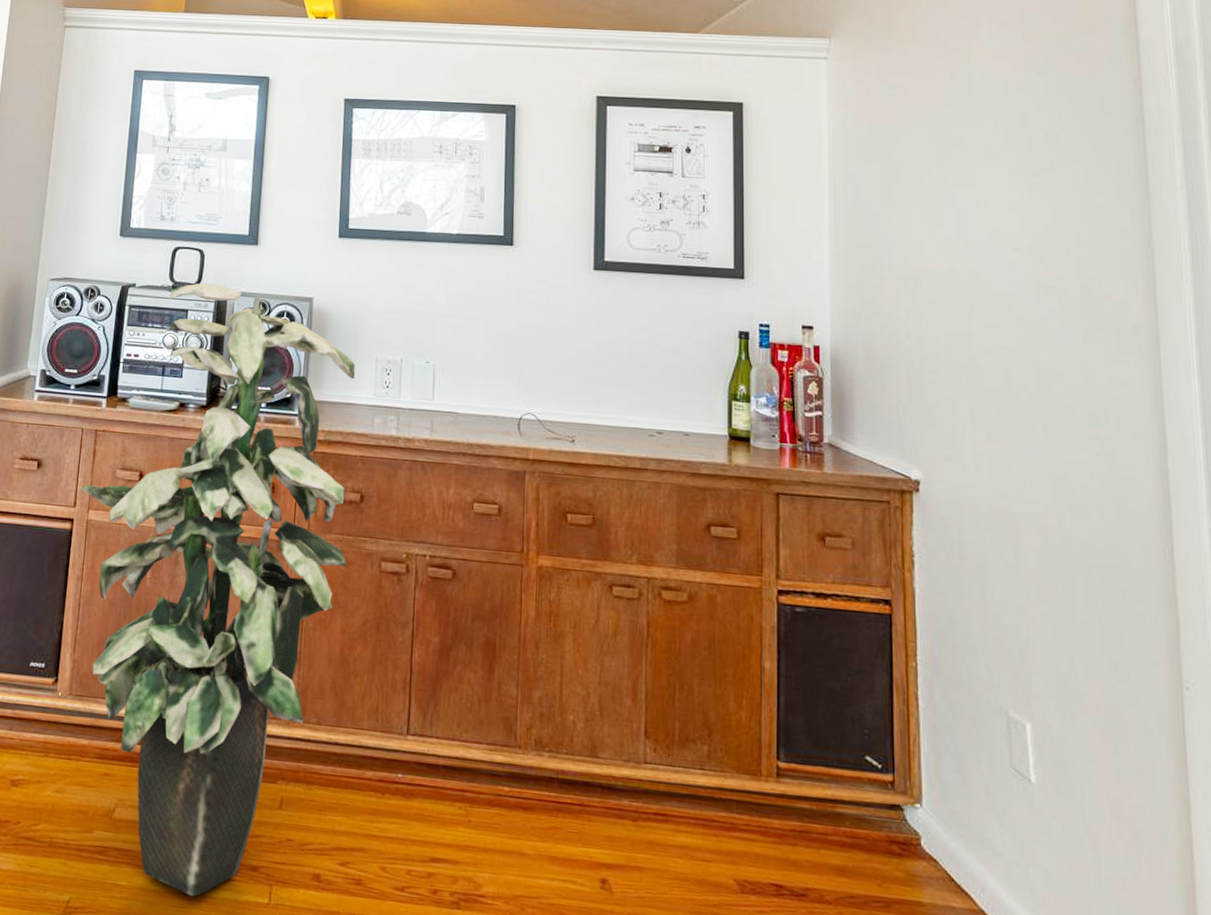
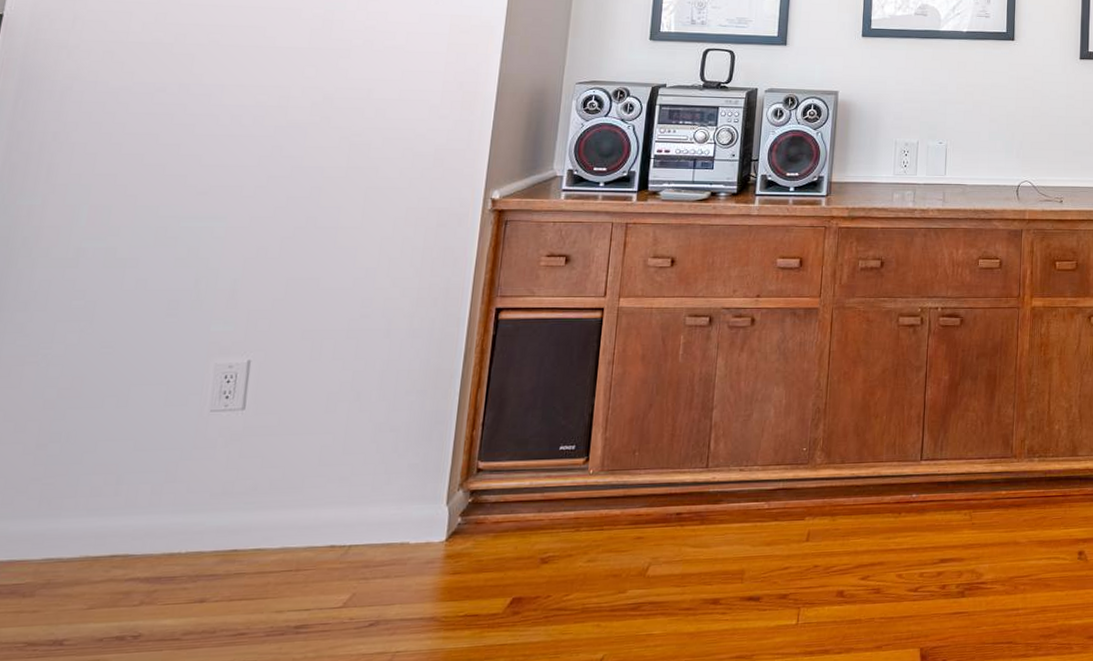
indoor plant: present [80,283,356,896] -> none [610,81,877,631]

